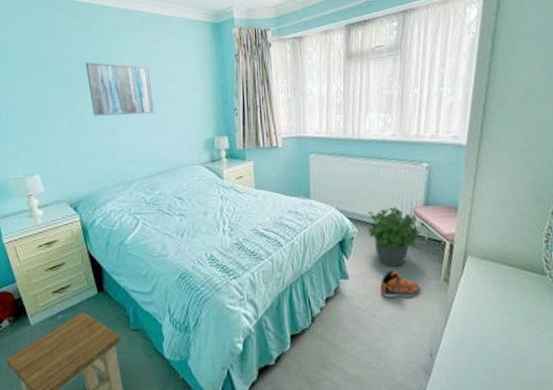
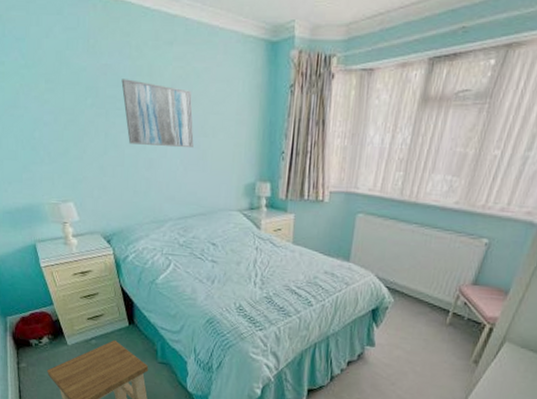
potted plant: present [367,206,420,267] -> none [404,281,460,342]
sneaker: present [379,271,421,298] -> none [404,345,447,373]

